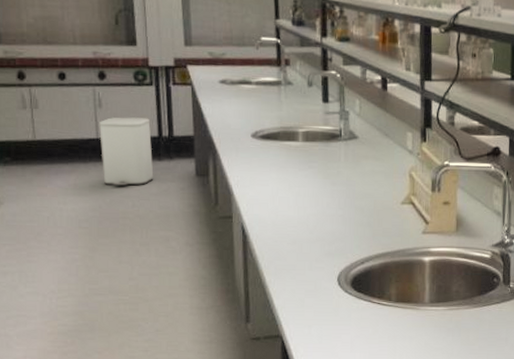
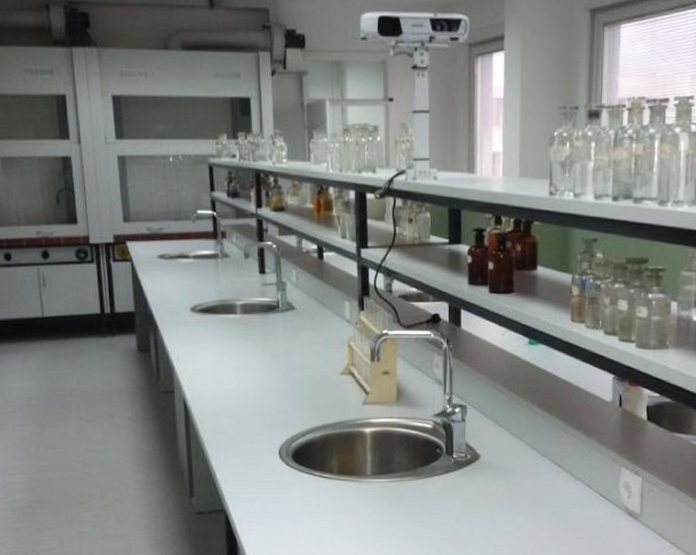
pedal bin: present [99,117,154,186] -> none [44,295,97,364]

